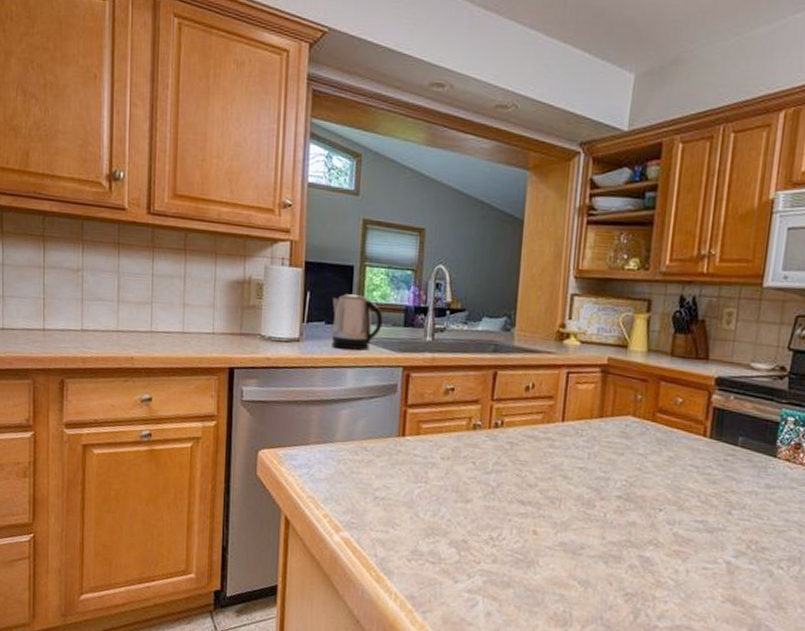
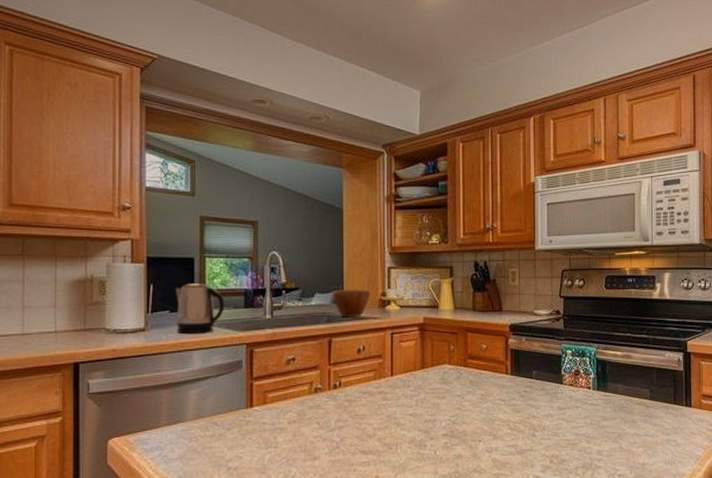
bowl: none [502,315,548,350] -> present [332,289,371,318]

